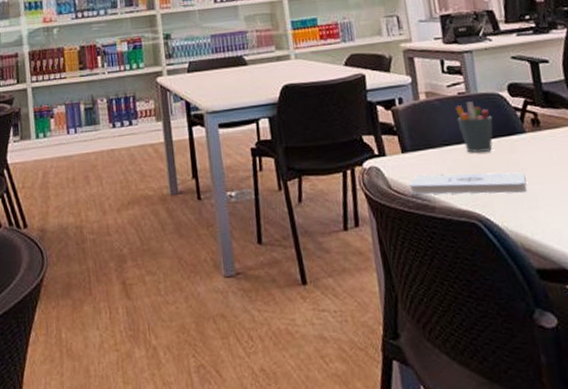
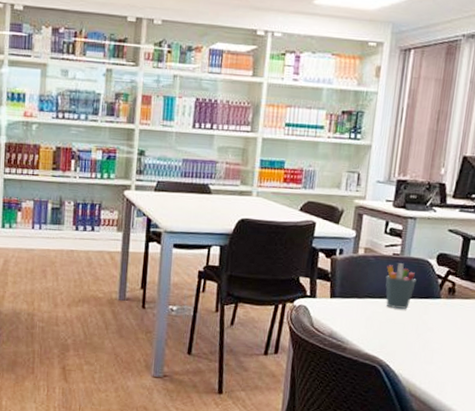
notepad: present [409,172,527,195] -> none [328,319,430,349]

